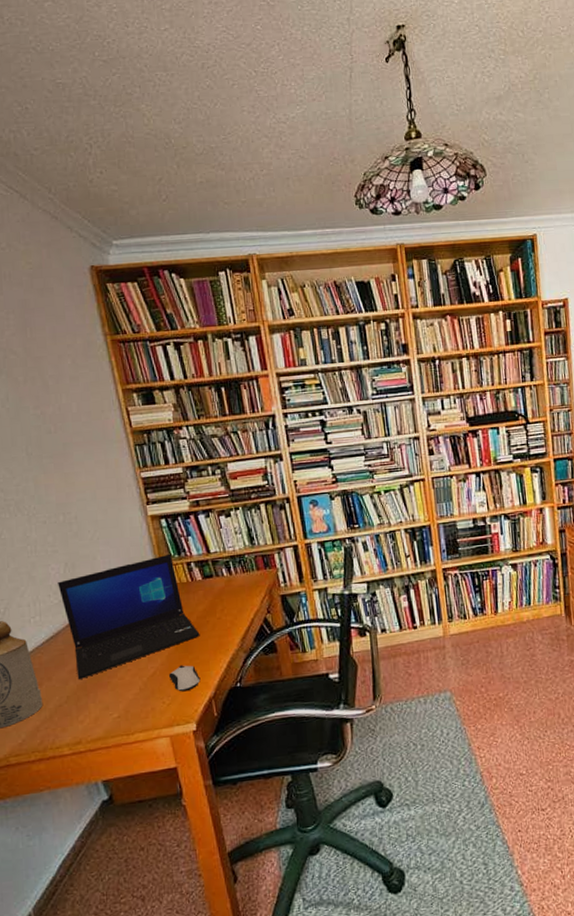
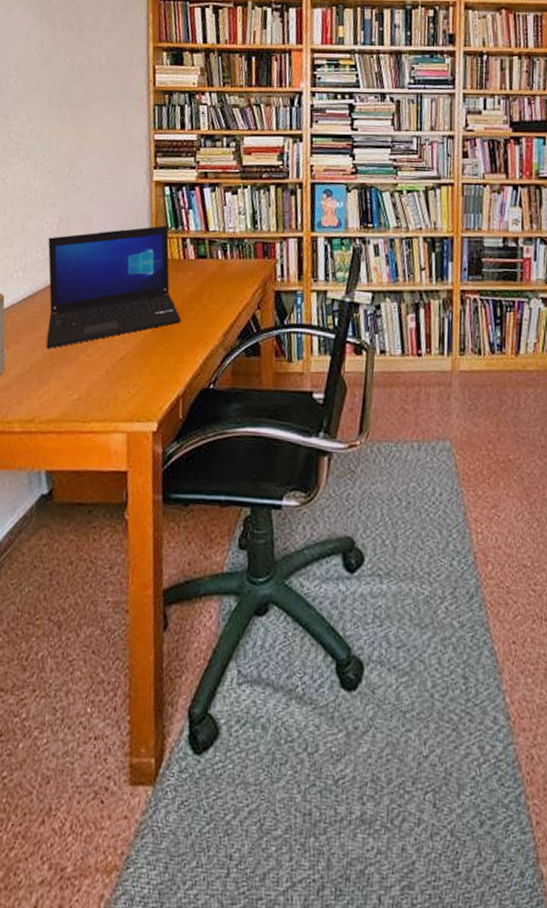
computer mouse: present [168,665,201,692] -> none [139,352,173,384]

